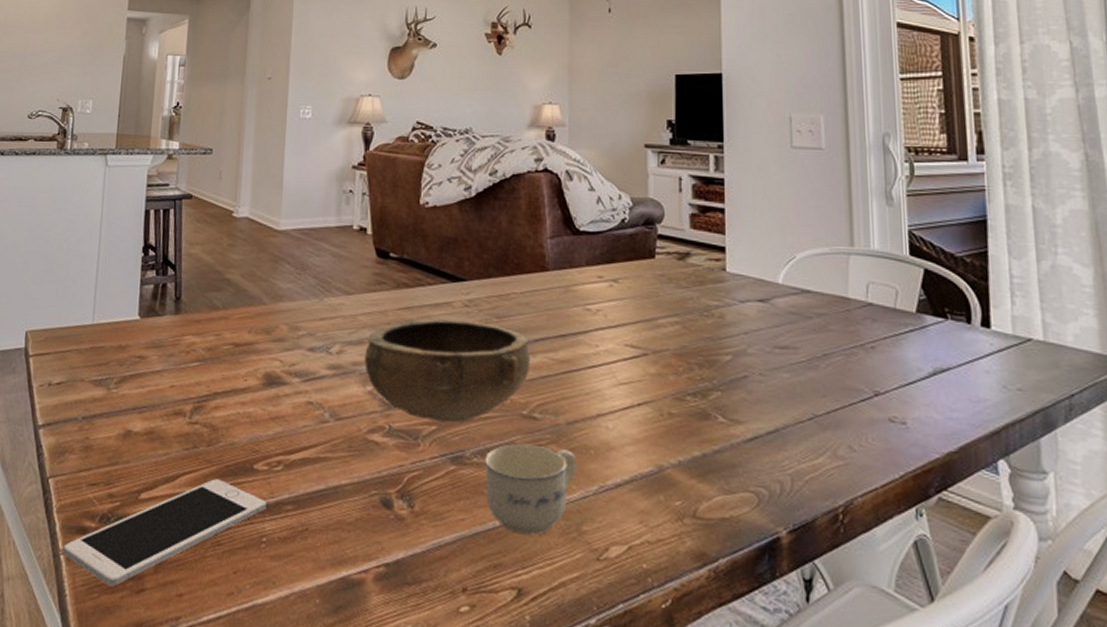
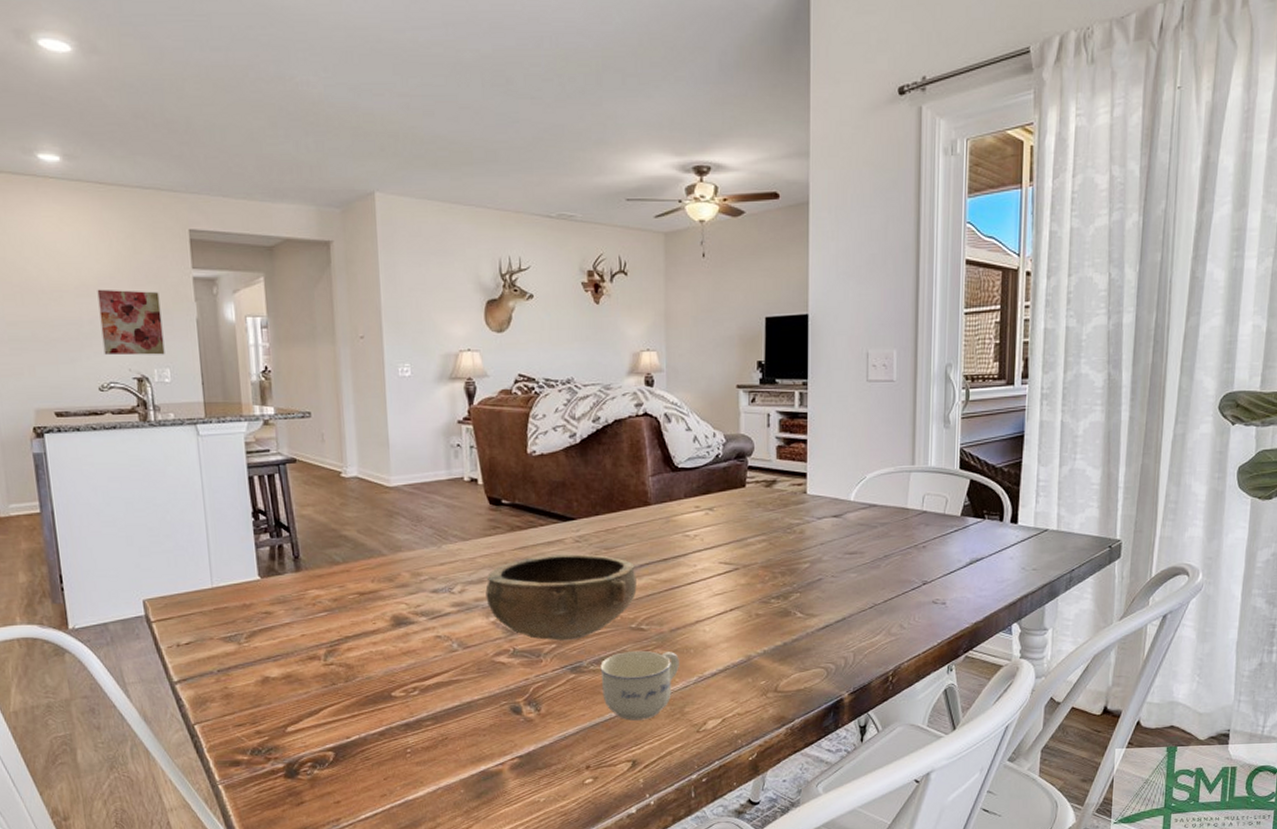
wall art: none [39,26,96,87] -> present [97,289,165,355]
cell phone: present [63,479,266,587] -> none [220,708,407,804]

